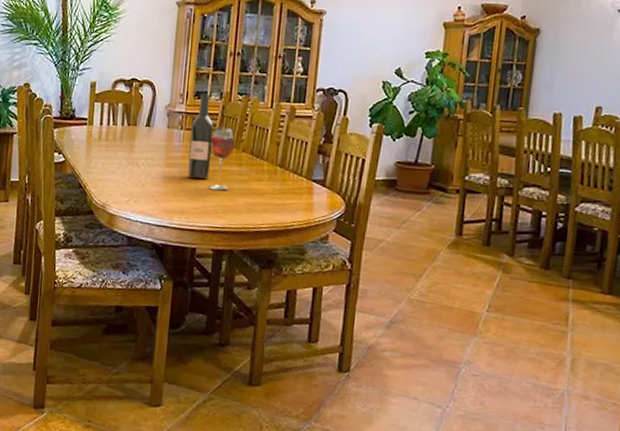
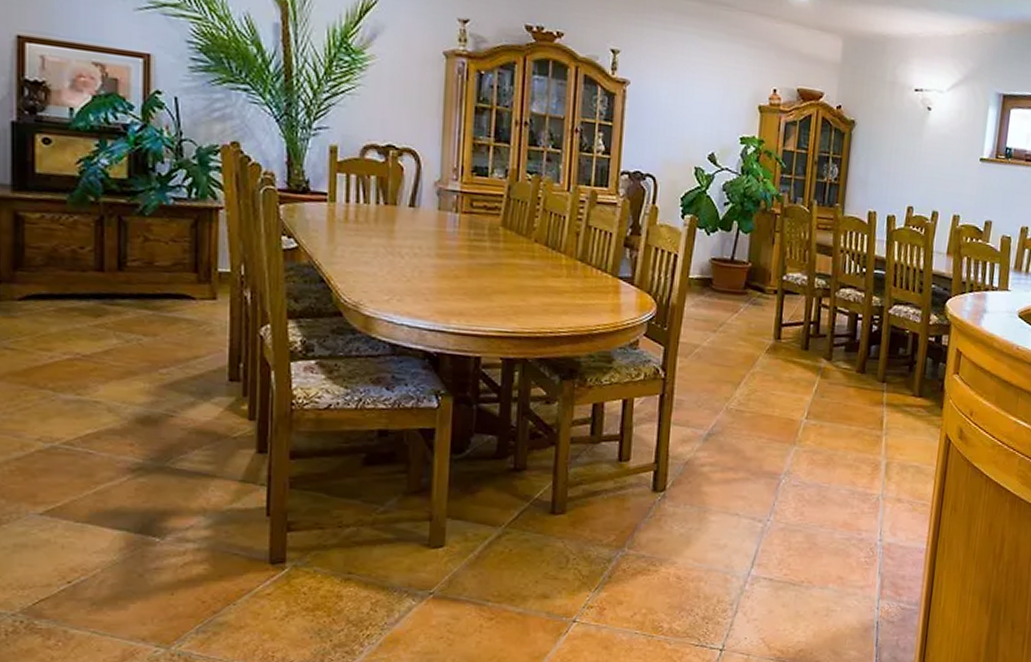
wine bottle: present [187,94,214,180] -> none [466,170,499,275]
wineglass: present [209,126,235,191] -> none [494,210,525,289]

